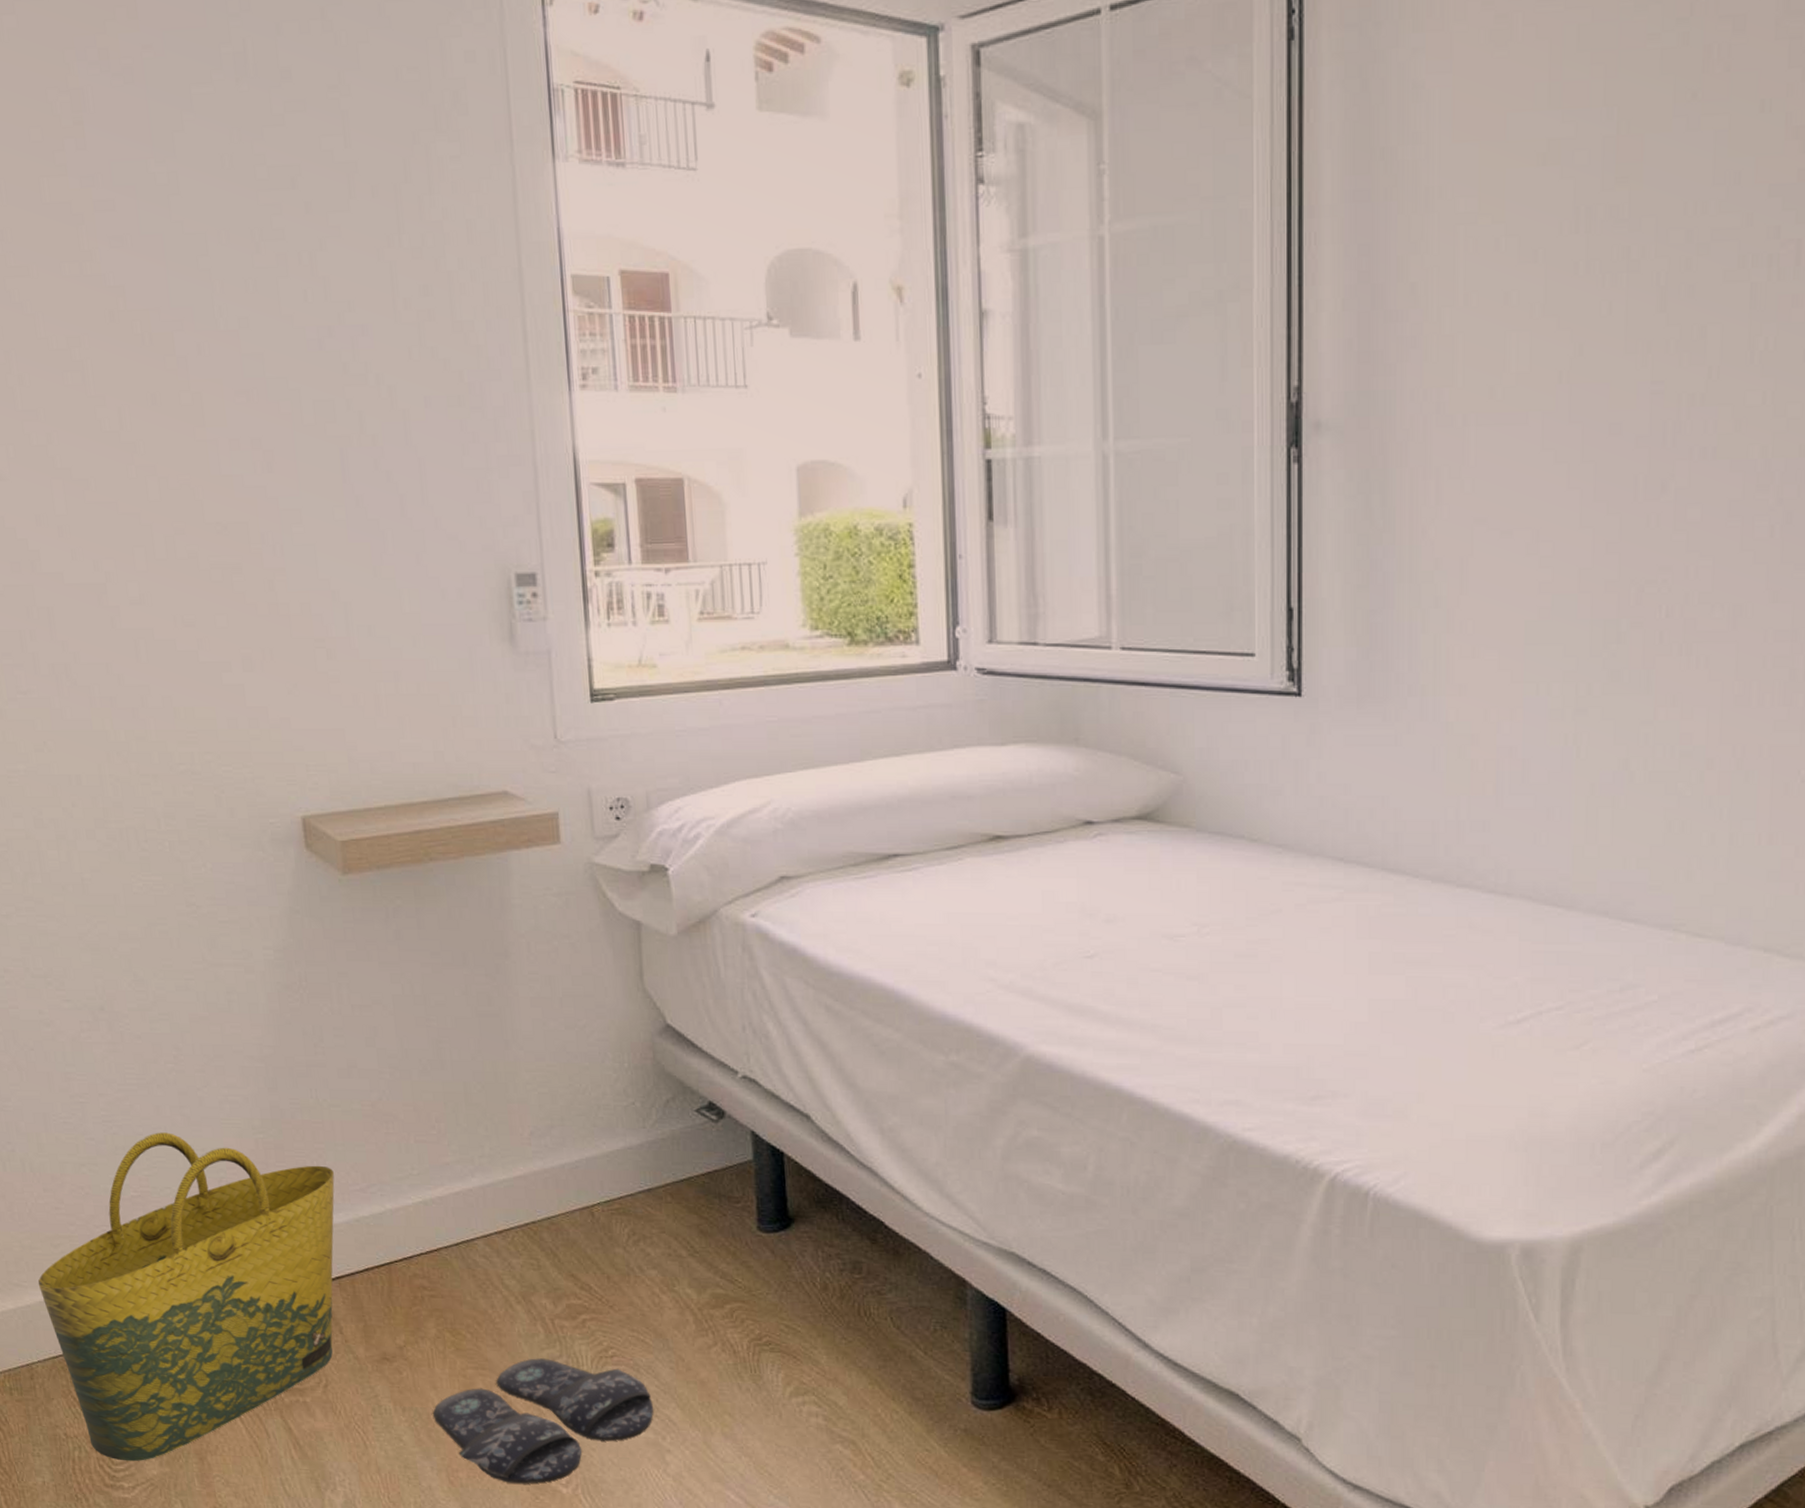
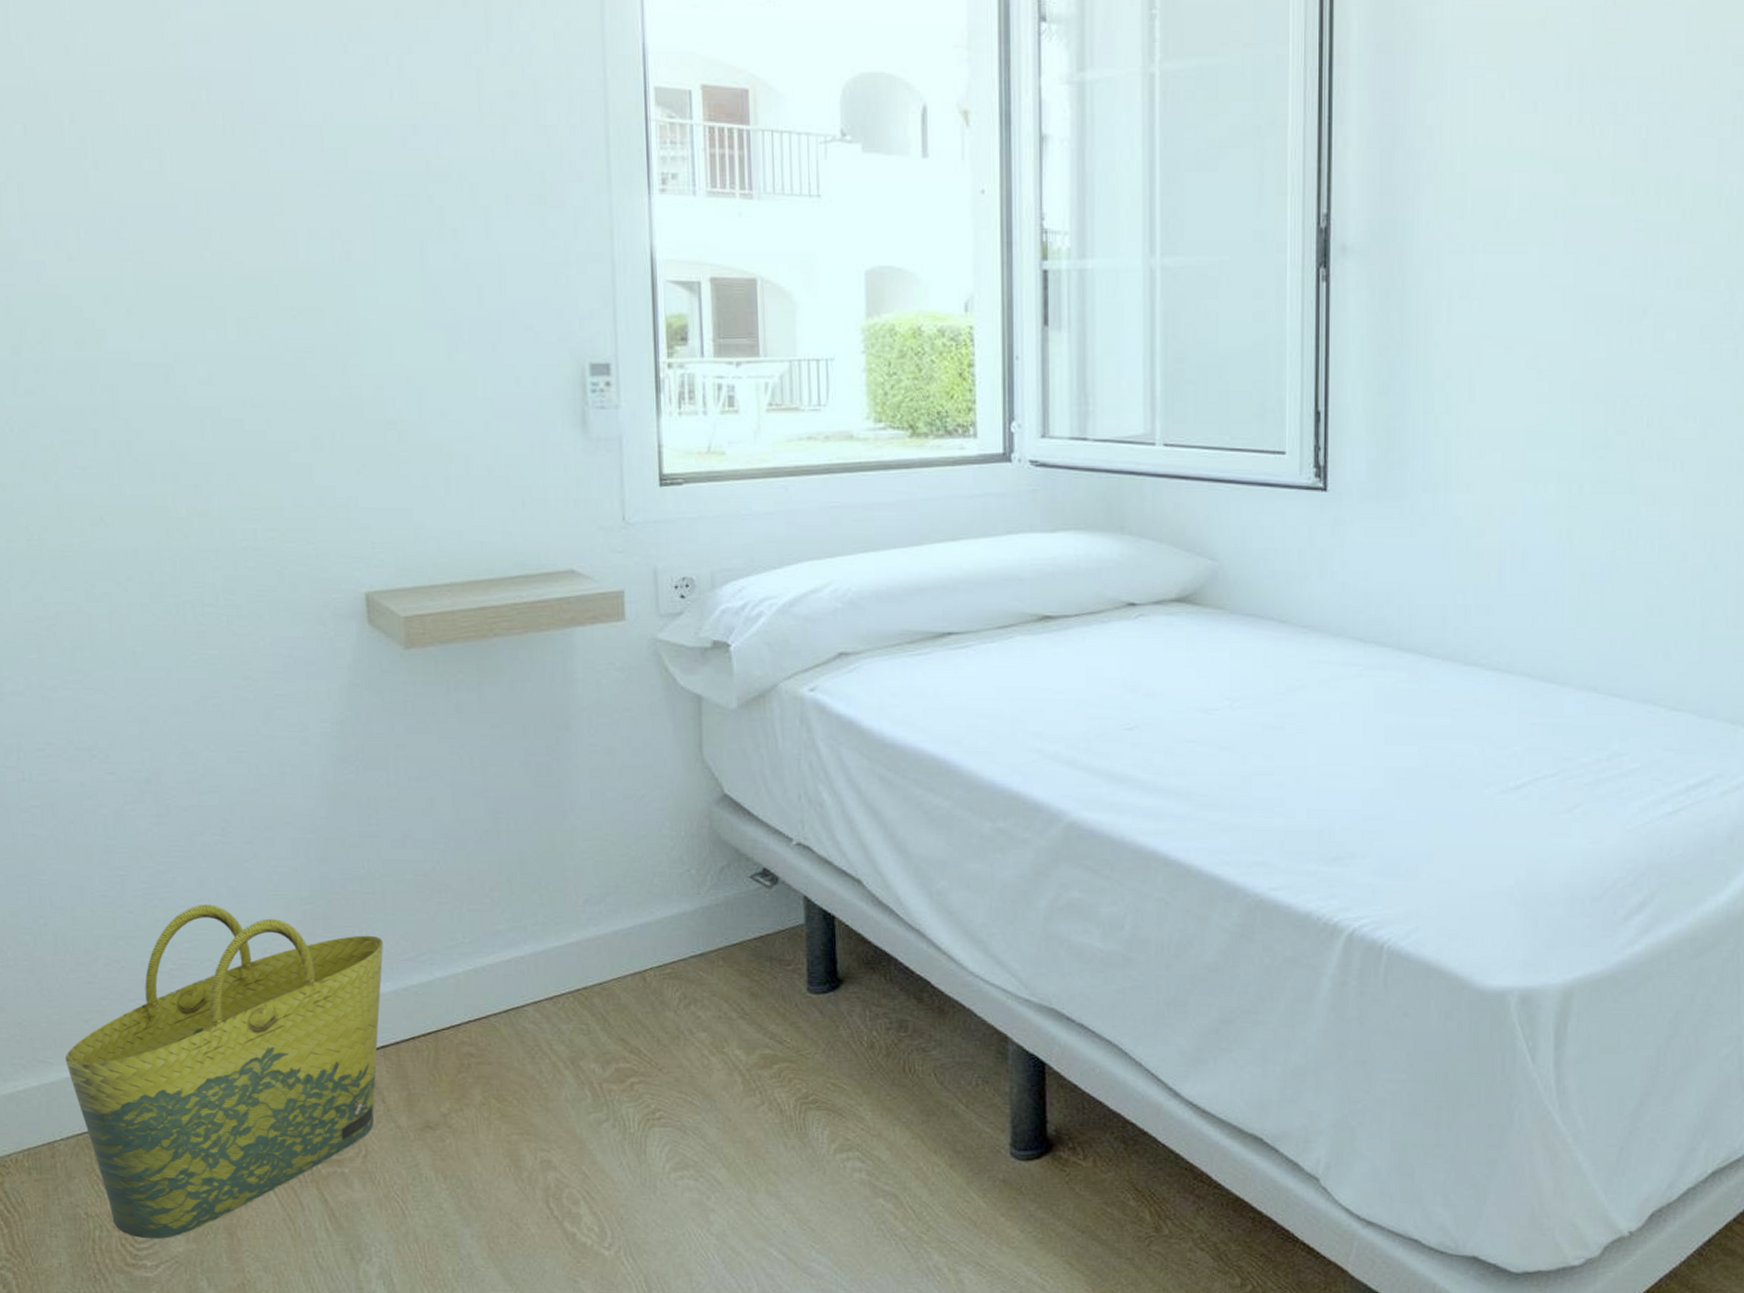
slippers: present [433,1358,653,1484] -> none [475,1122,699,1248]

